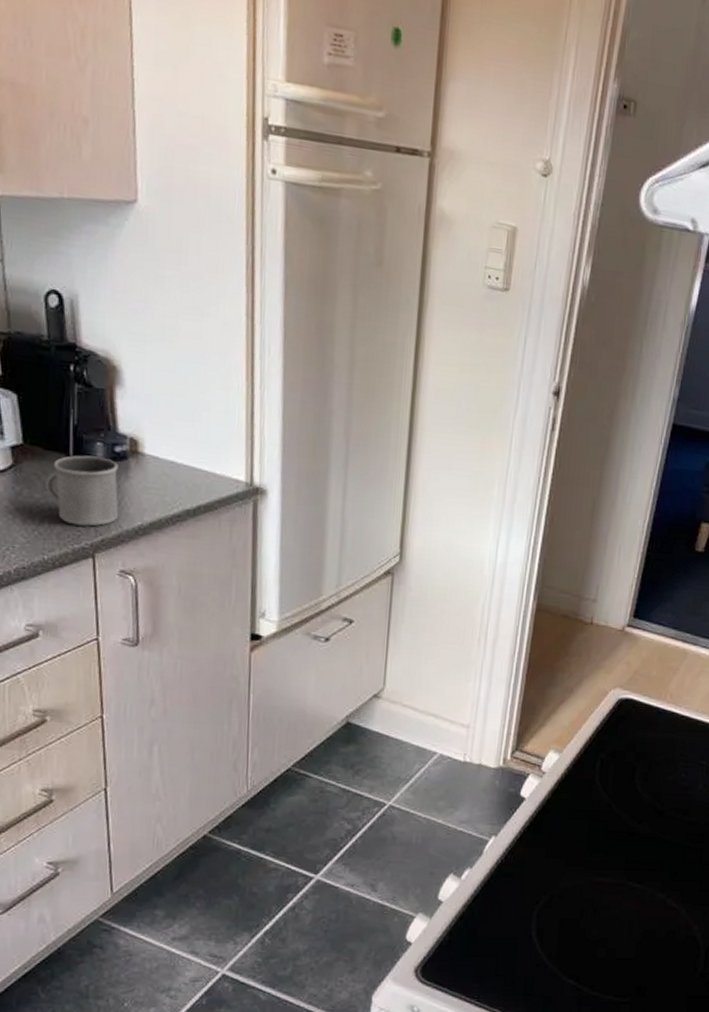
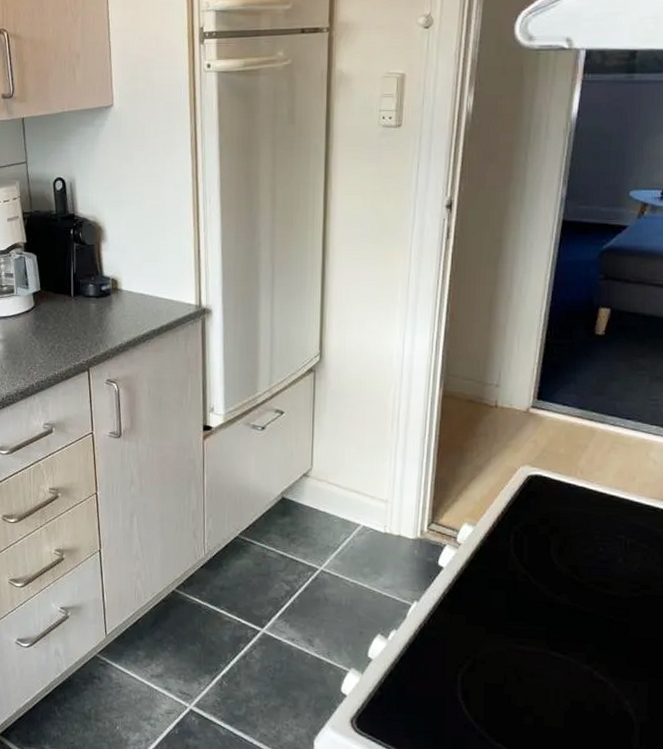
mug: present [46,455,118,527] -> none [56,295,105,348]

